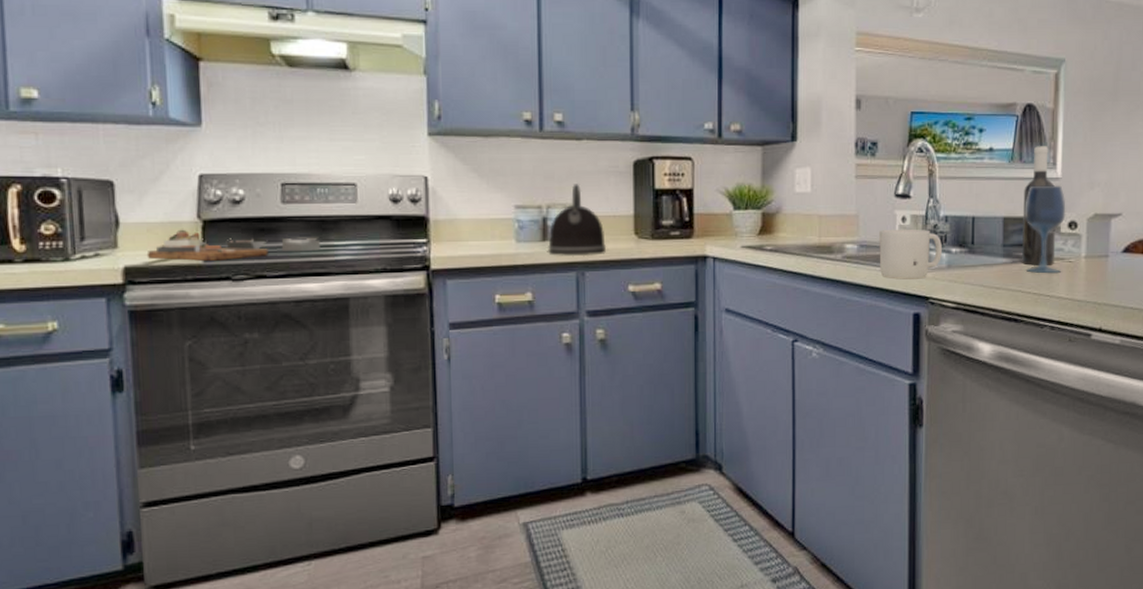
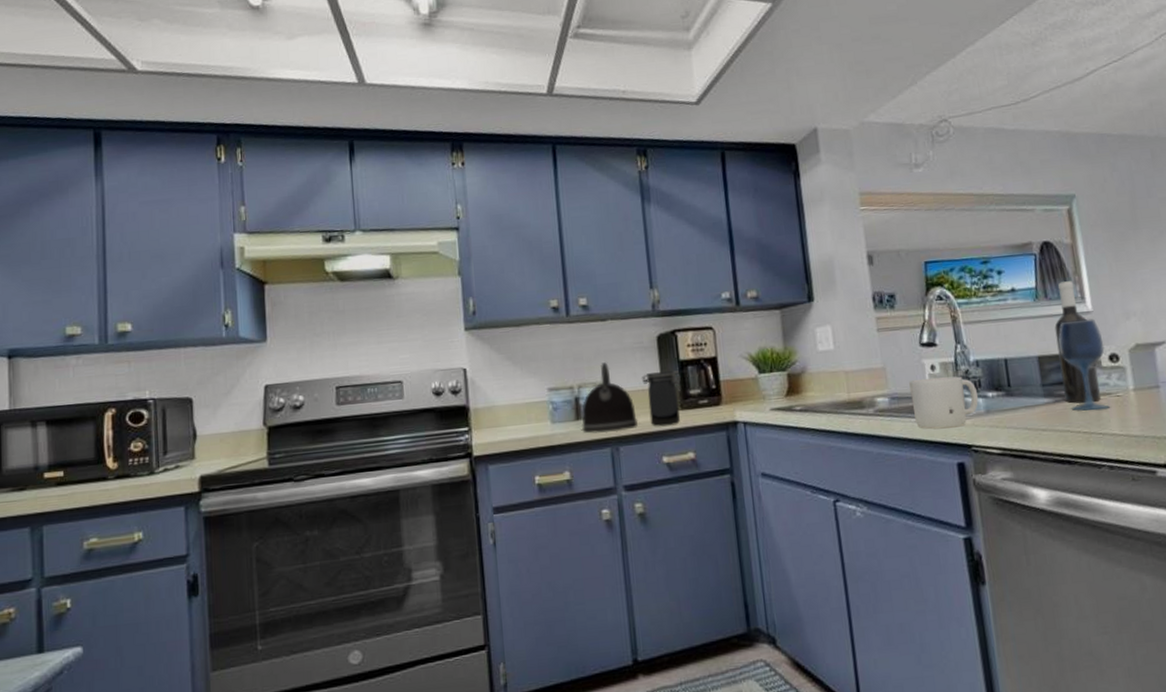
cutting board: present [148,229,320,262] -> none [221,434,372,467]
jar: none [614,199,654,255] -> present [642,370,681,427]

